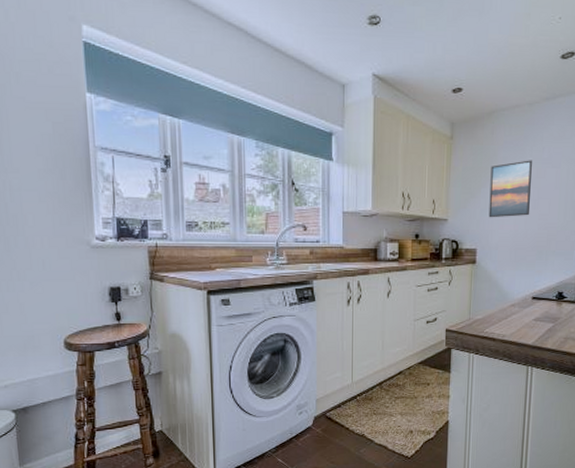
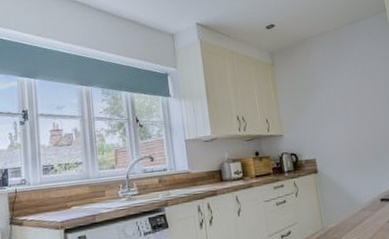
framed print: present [489,160,532,218] -> none [313,74,358,129]

